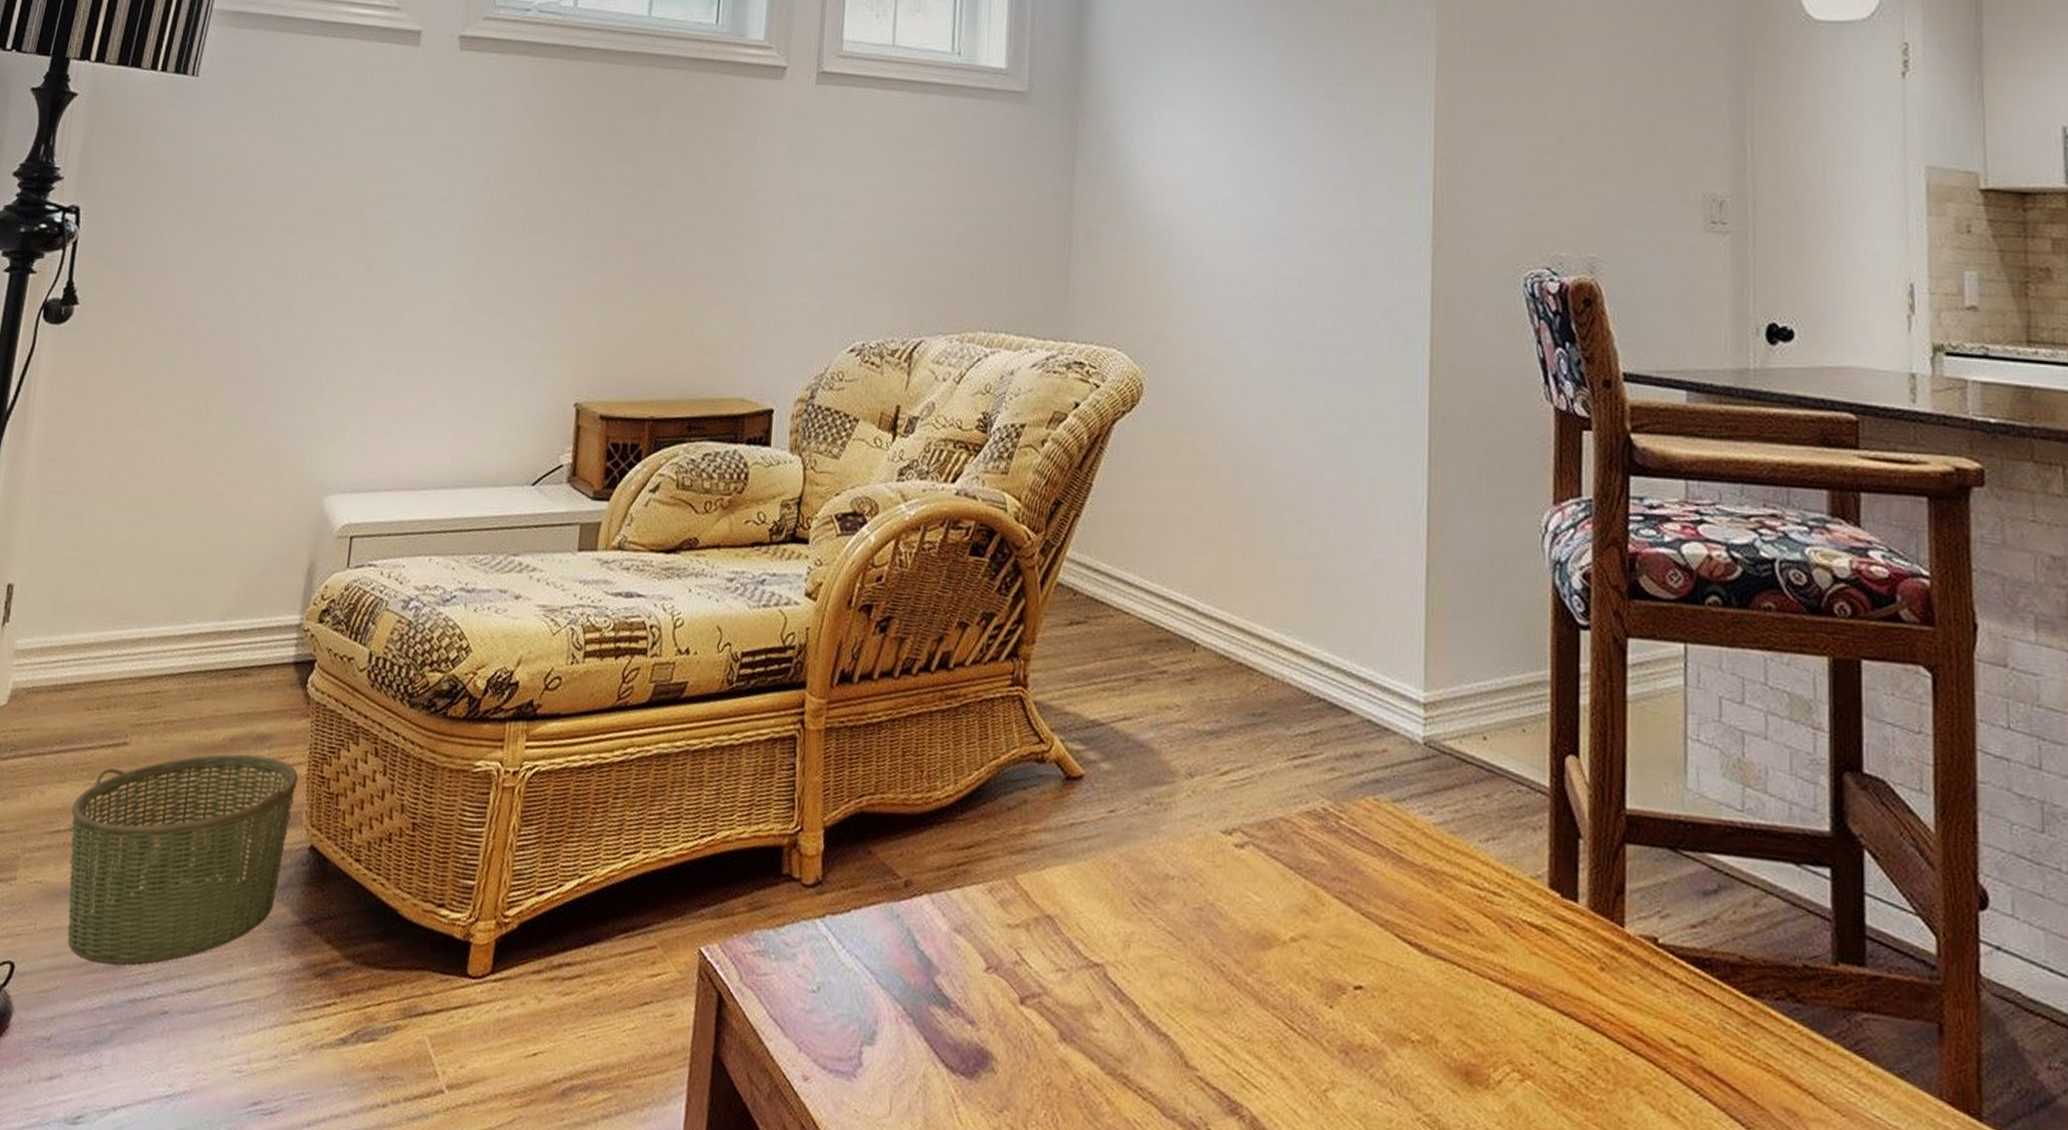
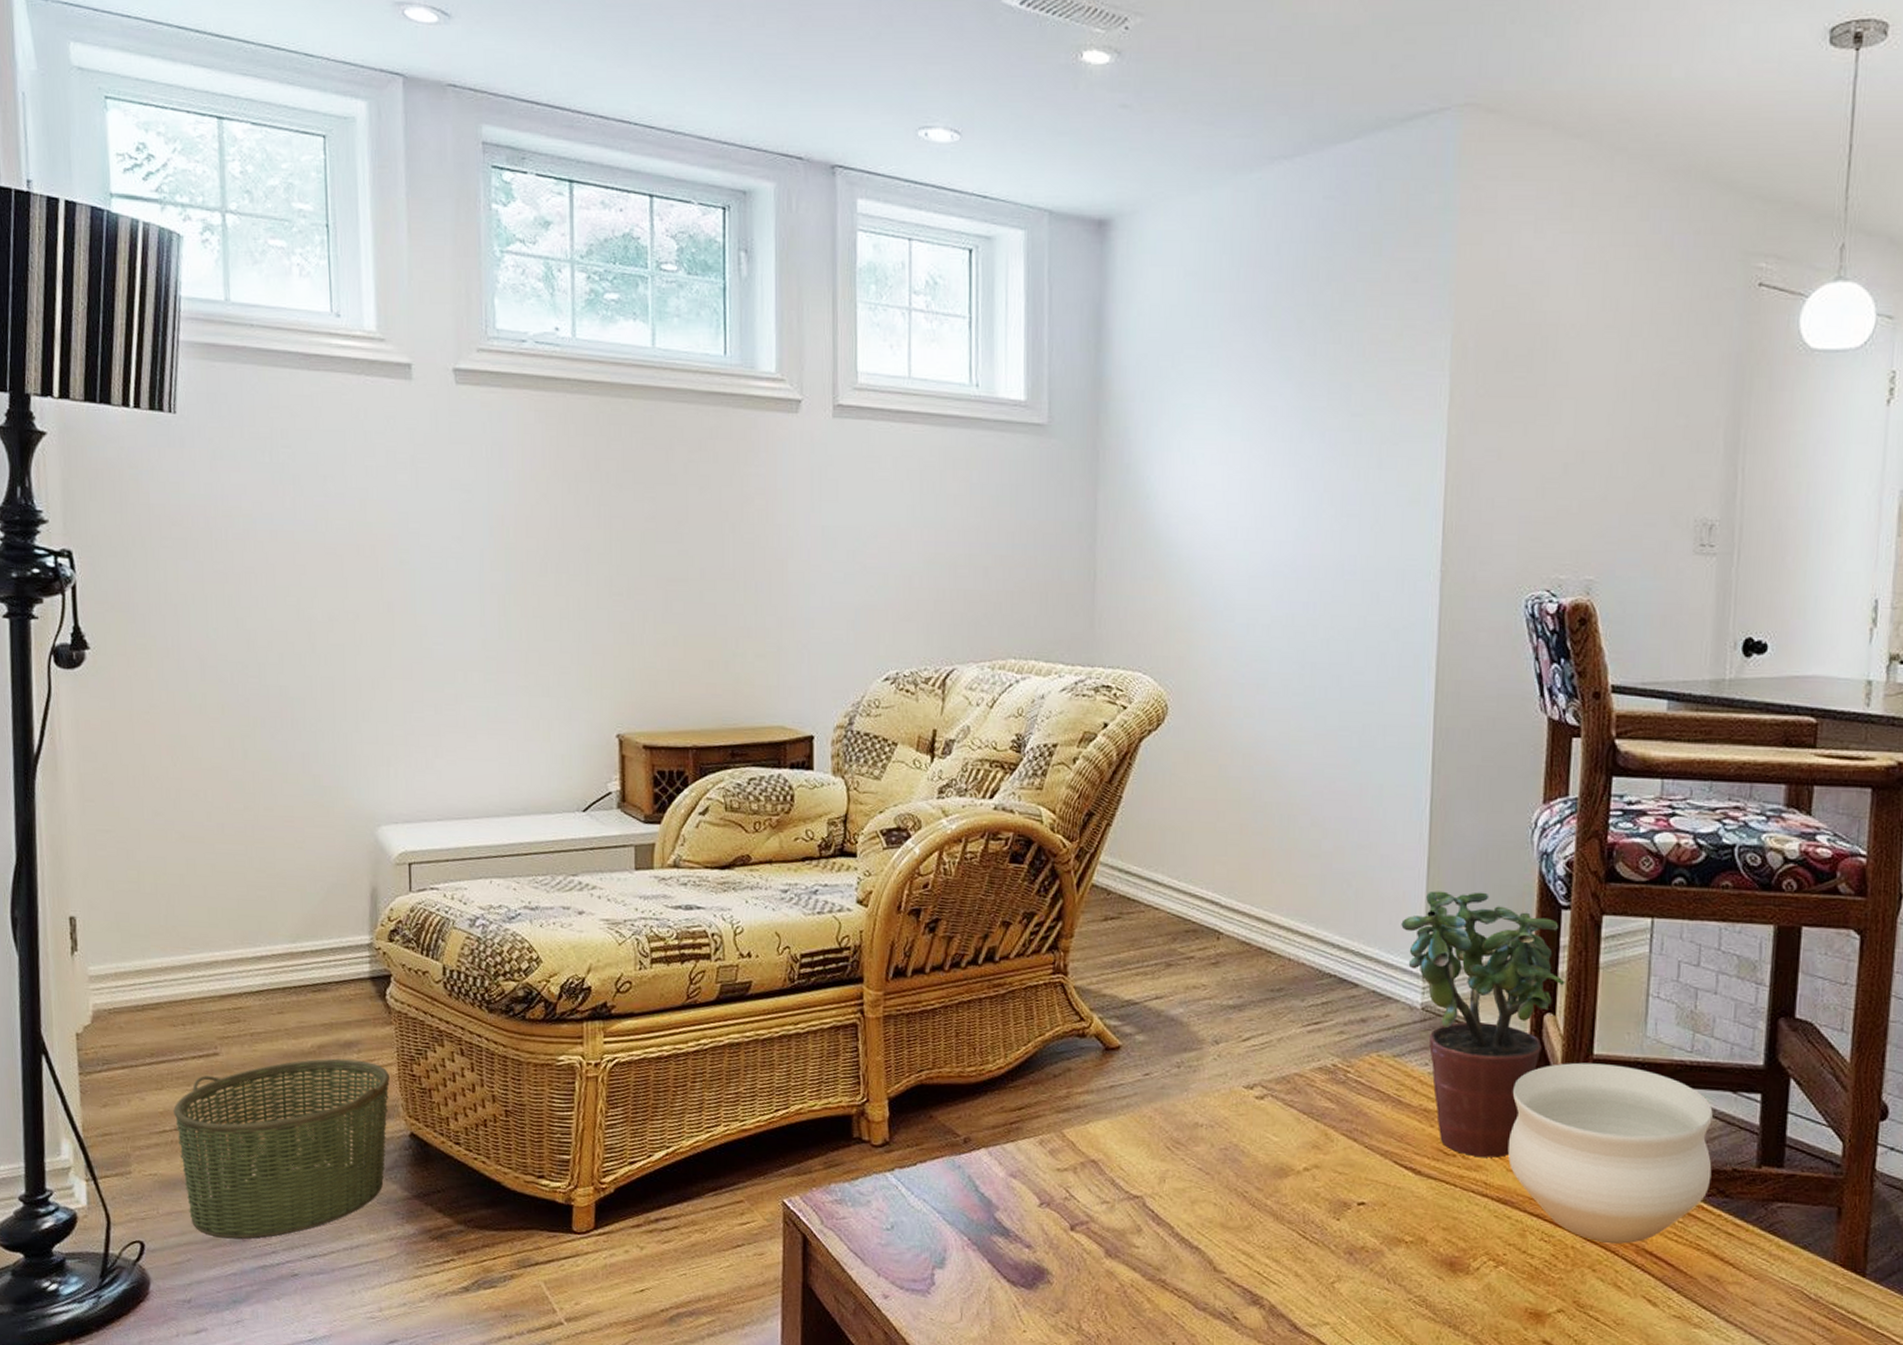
potted plant: none [1398,602,1588,936] -> present [1401,891,1565,1158]
bowl: none [1529,818,1778,1059] -> present [1507,1062,1713,1245]

